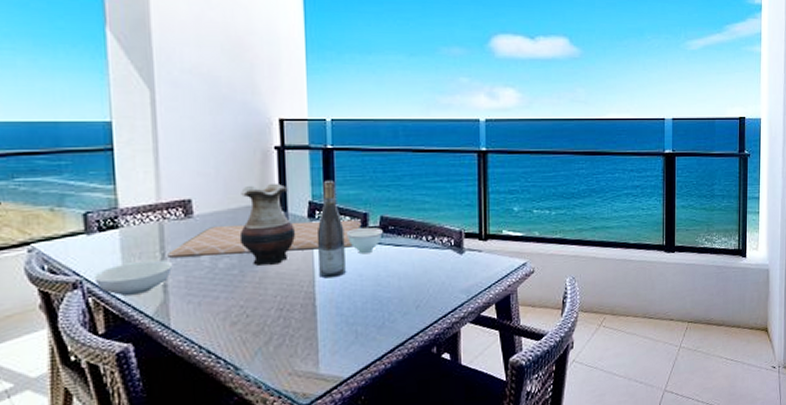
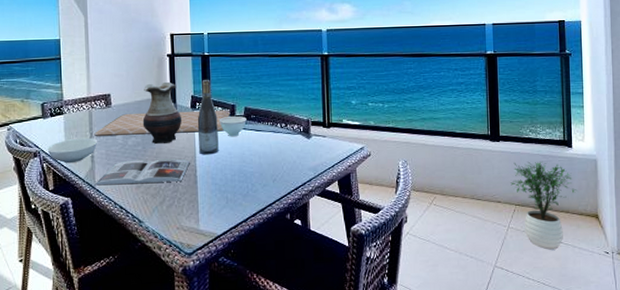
magazine: none [169,284,307,323] -> present [95,158,190,185]
potted plant: none [684,273,749,369] -> present [511,161,577,250]

